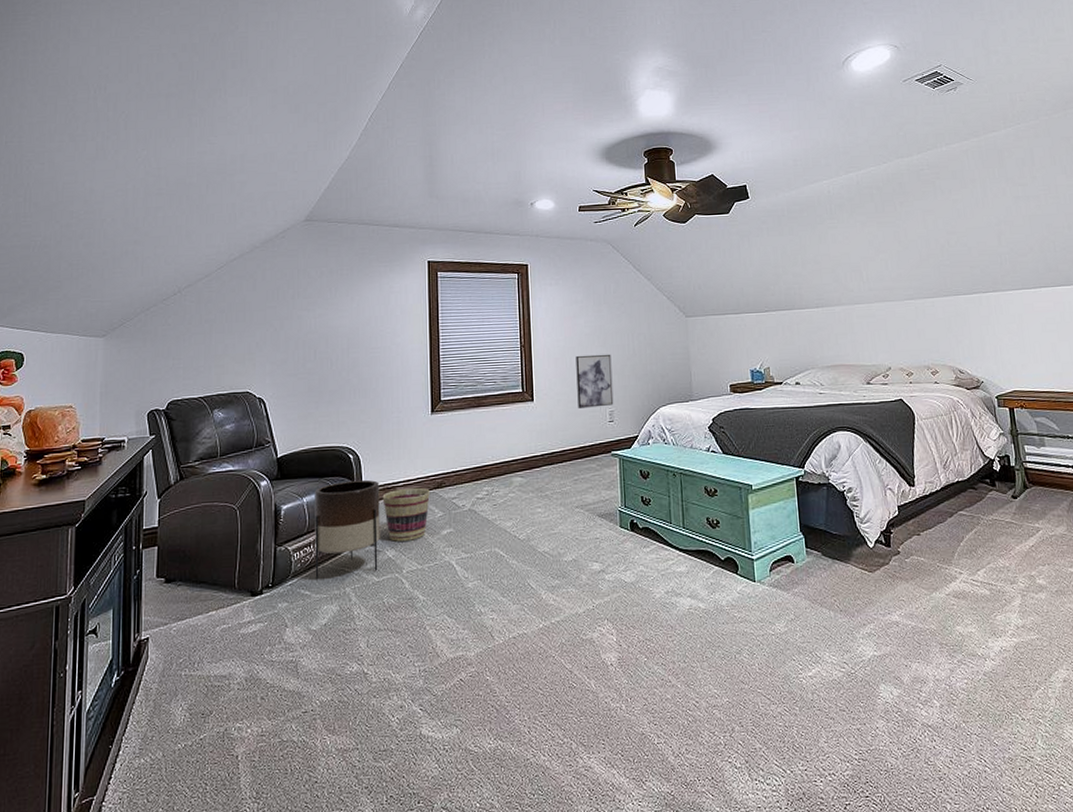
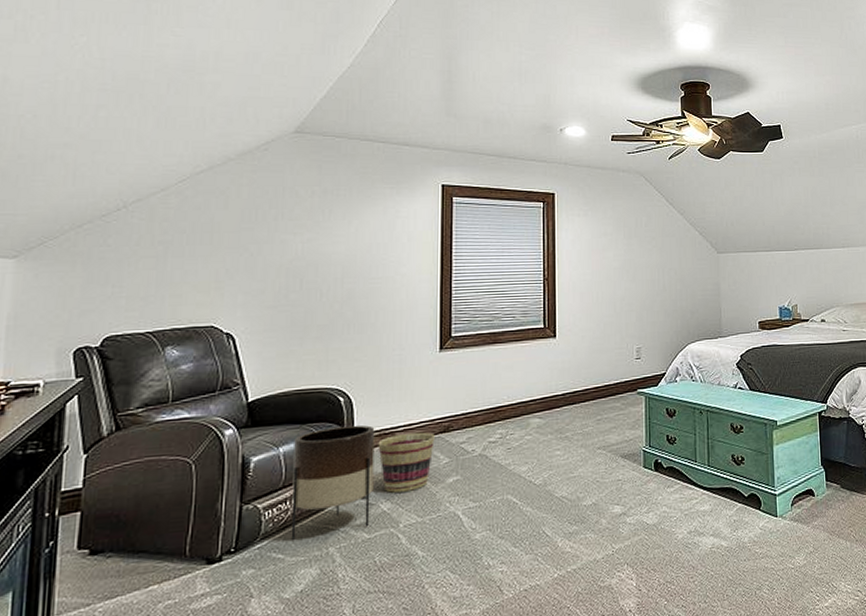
wall art: present [576,354,614,408] -> none [603,289,641,345]

